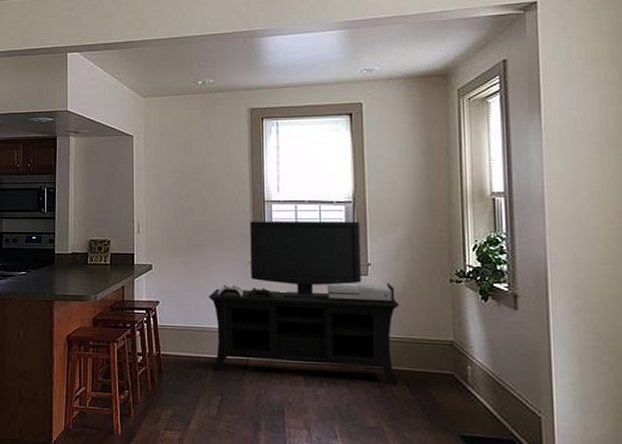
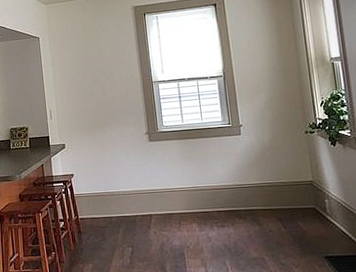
media console: present [209,221,400,385] -> none [114,91,274,227]

